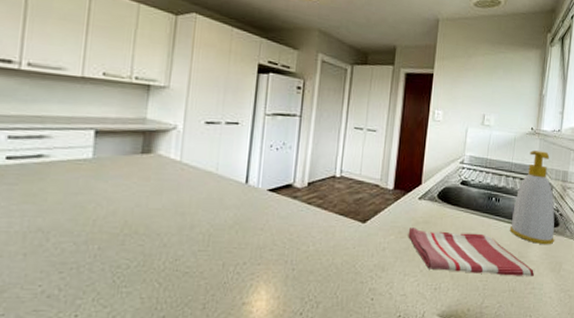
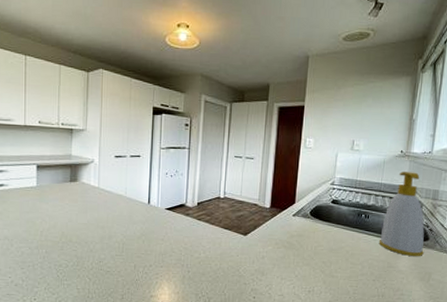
dish towel: present [408,227,535,277] -> none [284,240,404,285]

